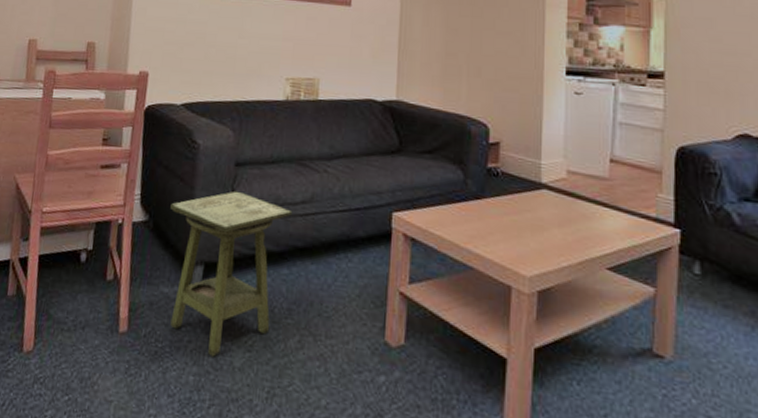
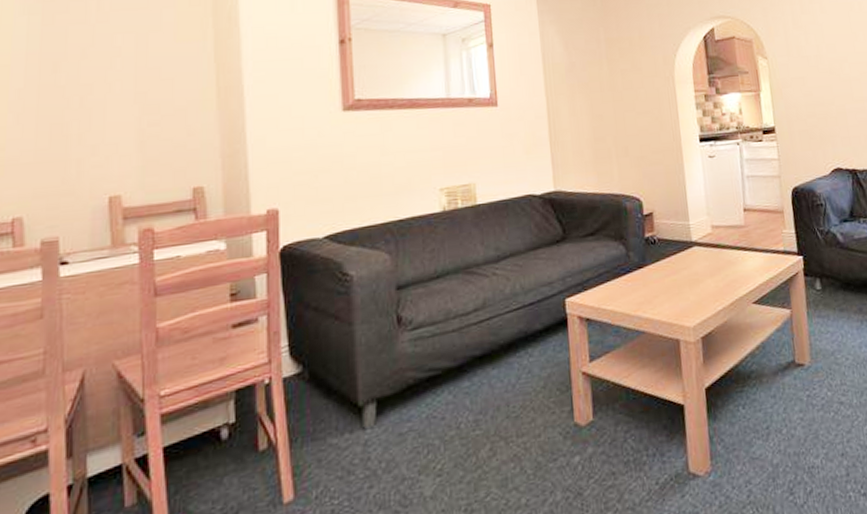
side table: present [170,191,293,357] -> none [327,315,466,495]

